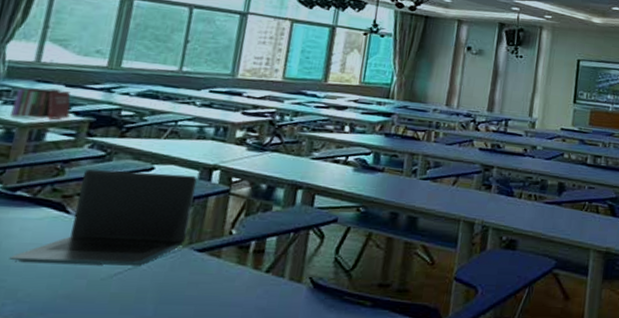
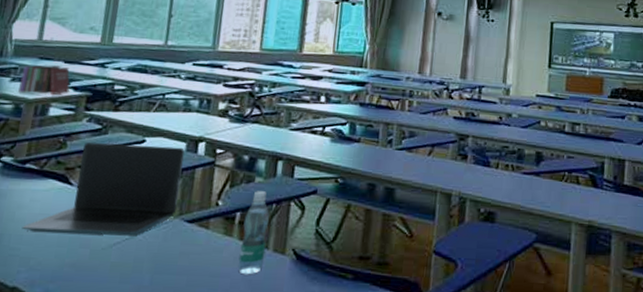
bottle: none [250,219,287,304] -> present [238,191,270,275]

